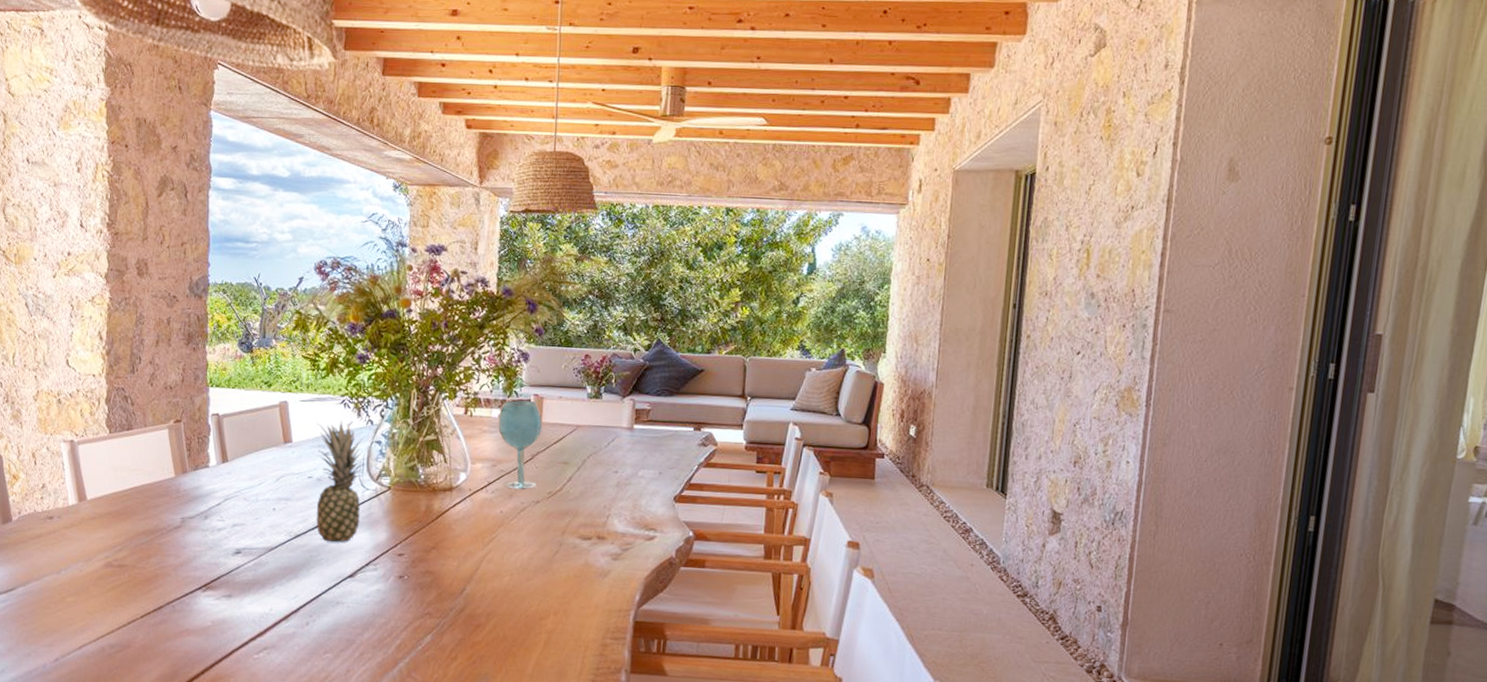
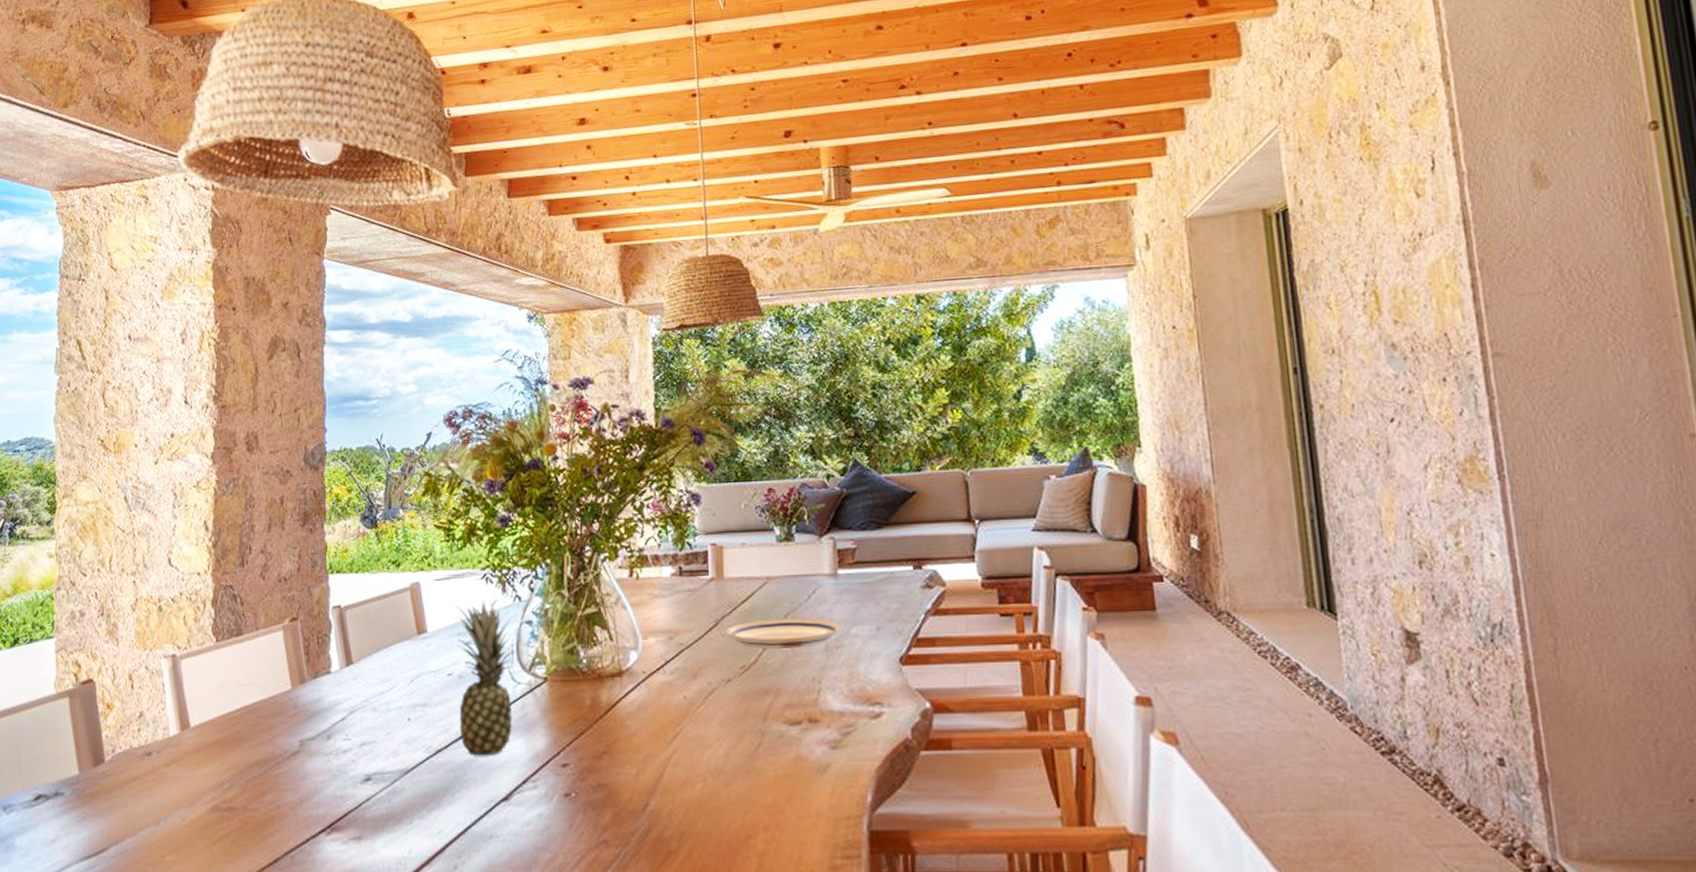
wine glass: present [498,400,543,490] -> none [671,552,726,667]
plate: none [539,458,631,483] -> present [726,618,841,650]

